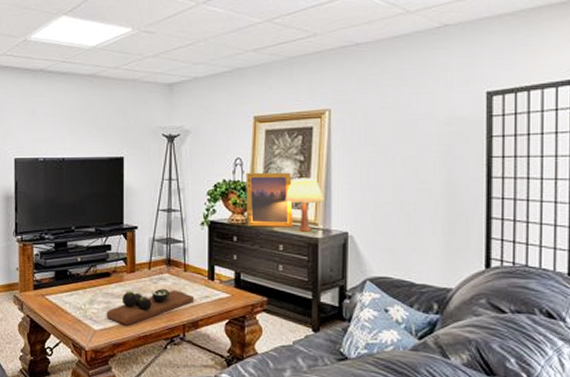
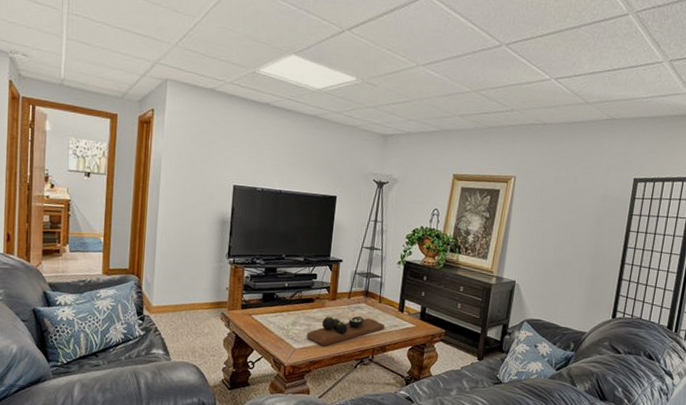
picture frame: present [246,172,293,227] -> none [436,222,478,273]
table lamp: present [284,177,324,232] -> none [469,231,501,278]

